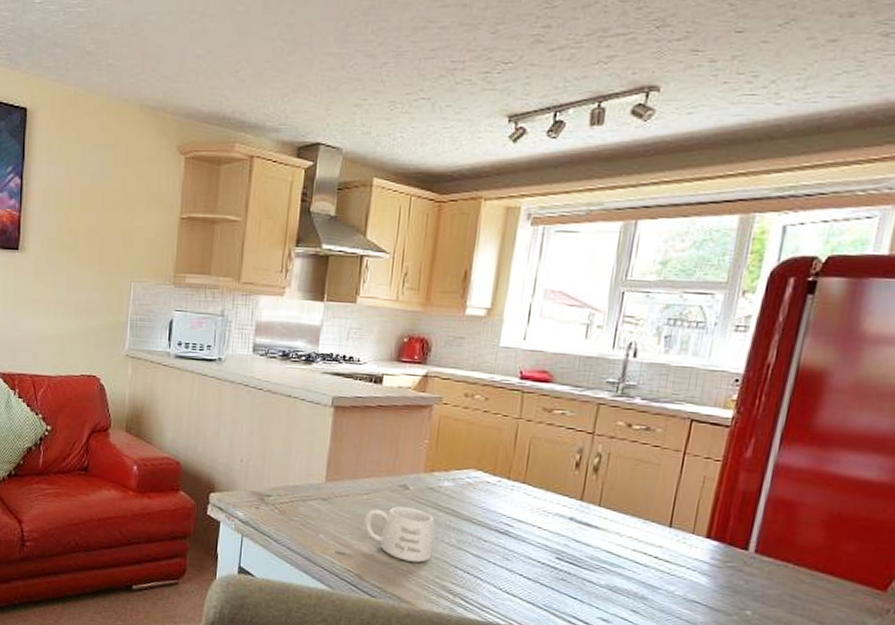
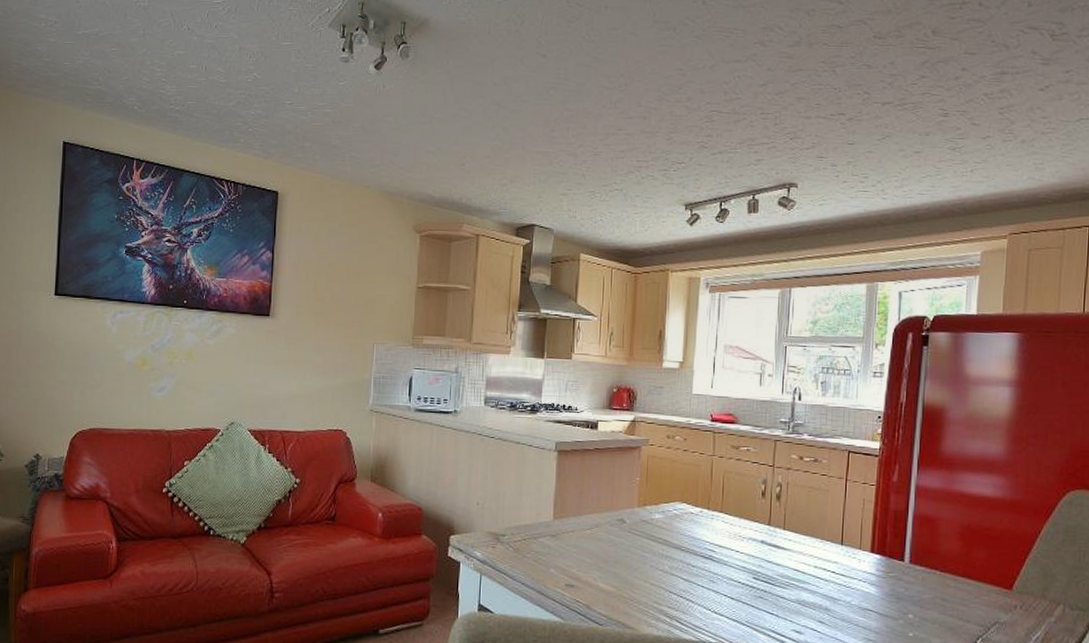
mug: present [363,506,436,563] -> none [589,539,651,590]

